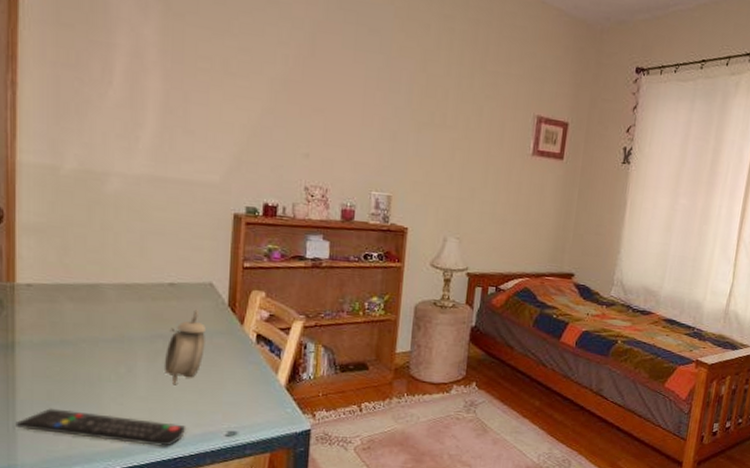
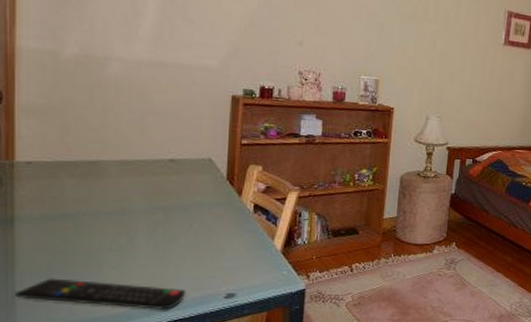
alarm clock: present [163,310,206,386] -> none [164,183,205,253]

